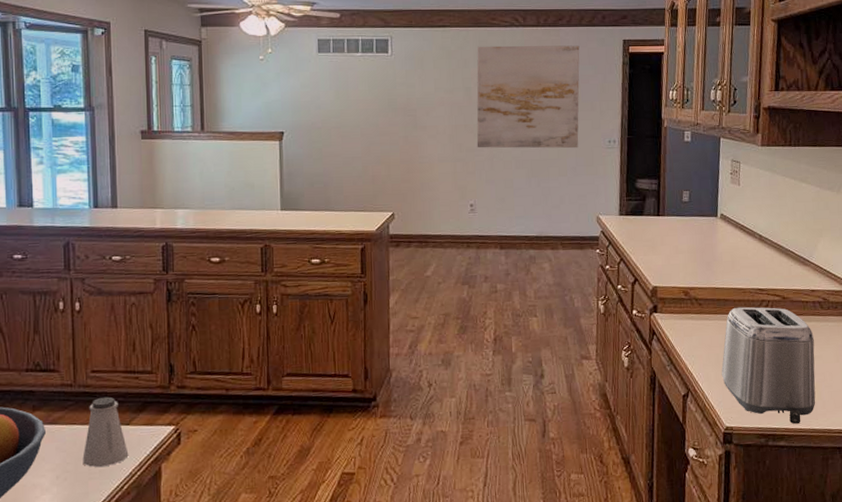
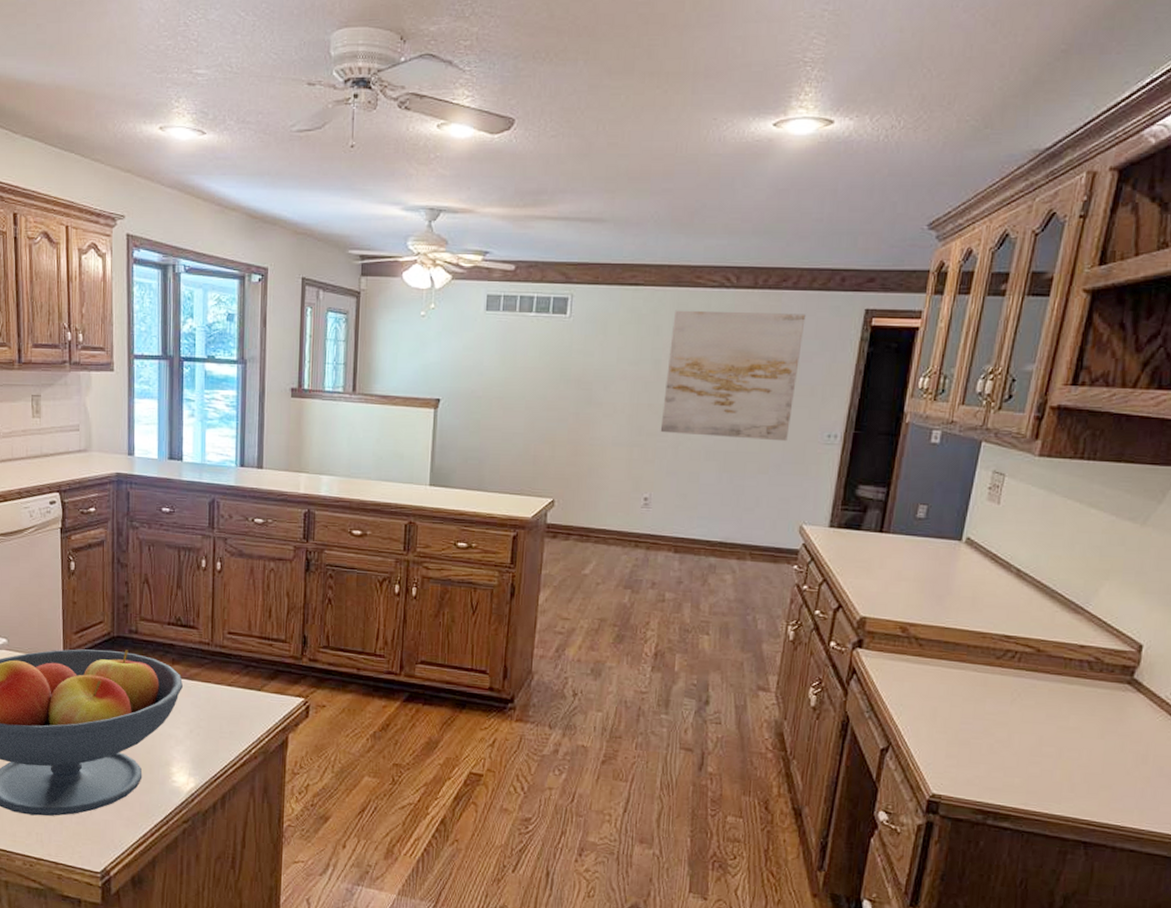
saltshaker: present [82,396,129,468] -> none [215,659,258,728]
toaster: present [721,307,816,424] -> none [935,654,1073,806]

